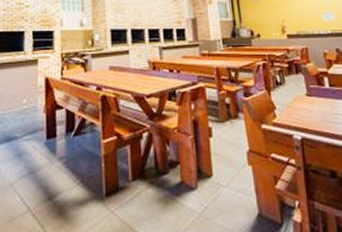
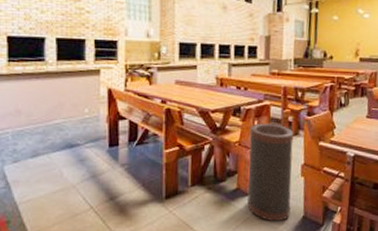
trash can: none [187,107,243,222] -> present [247,123,294,222]

